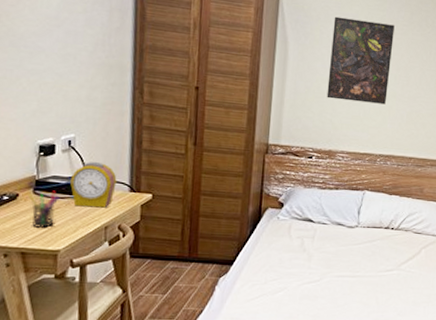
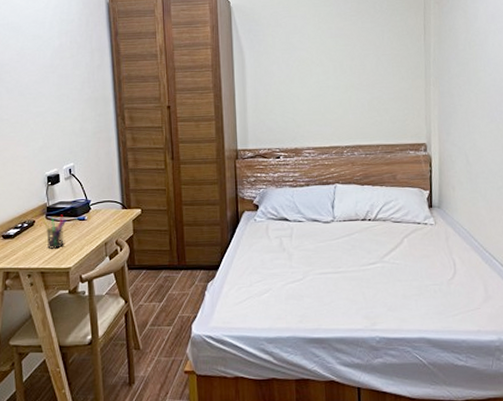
alarm clock: present [70,162,117,208] -> none [74,185,111,227]
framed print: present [327,16,395,105] -> none [283,17,345,98]

